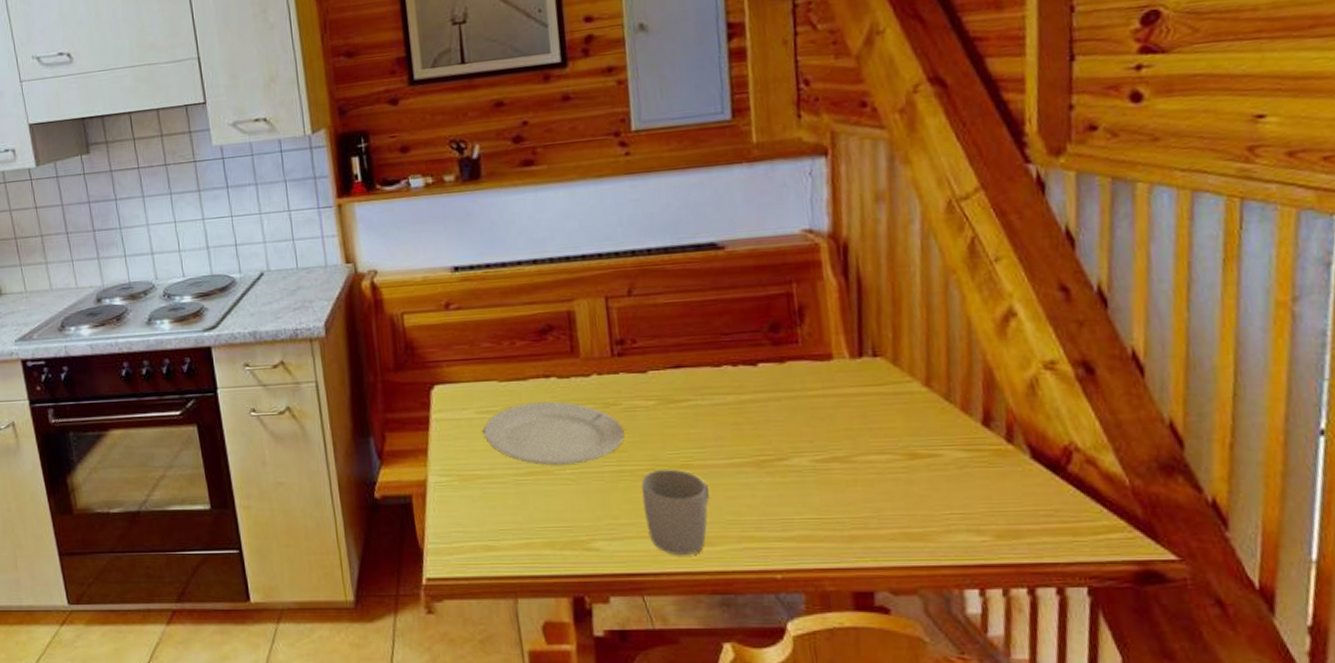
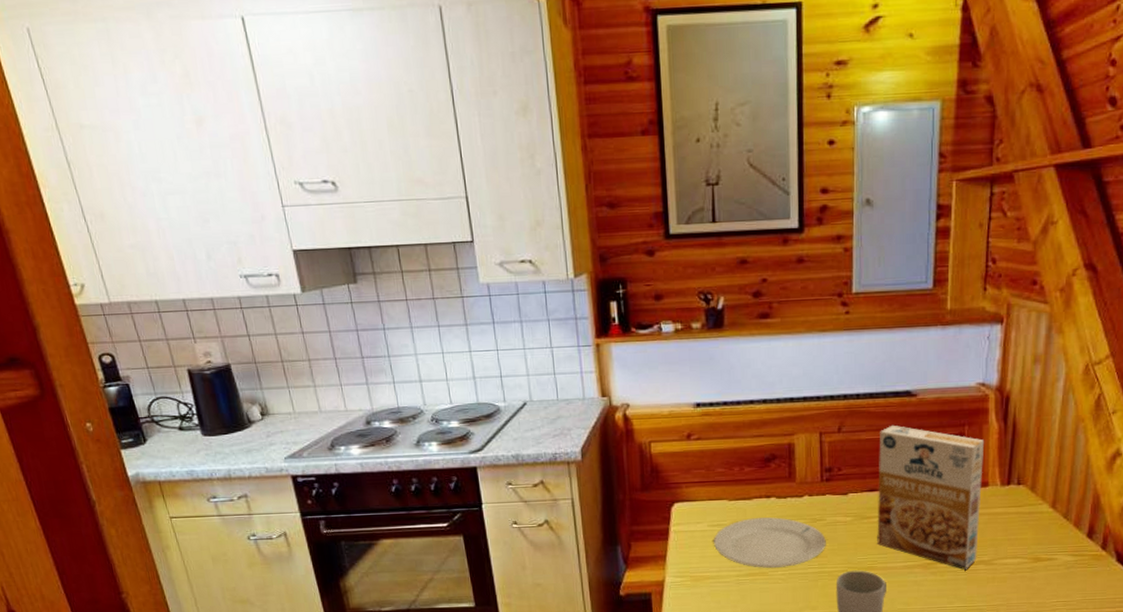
cereal box: none [681,284,828,469] -> present [877,425,985,570]

